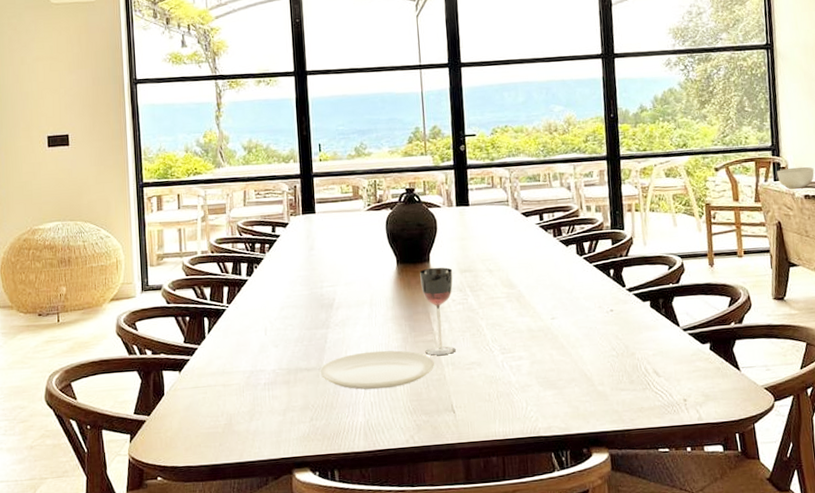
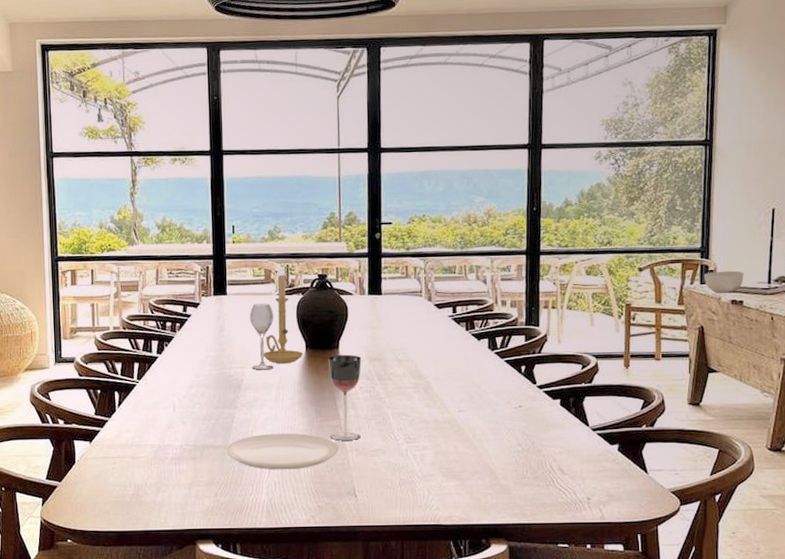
wineglass: none [339,220,365,288] -> present [249,303,274,370]
candle holder: none [355,182,395,281] -> present [264,267,304,364]

